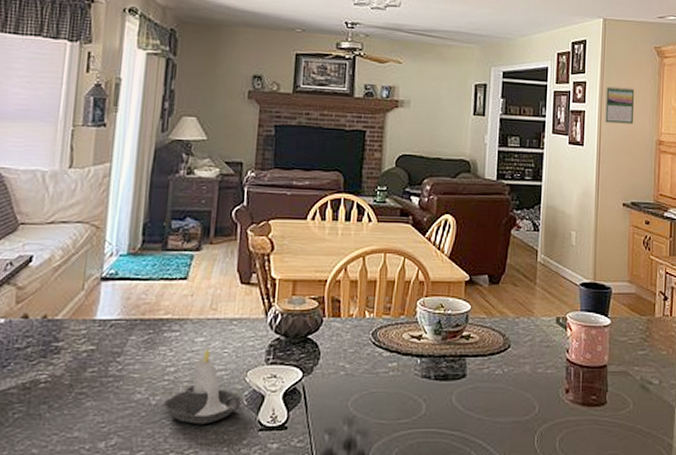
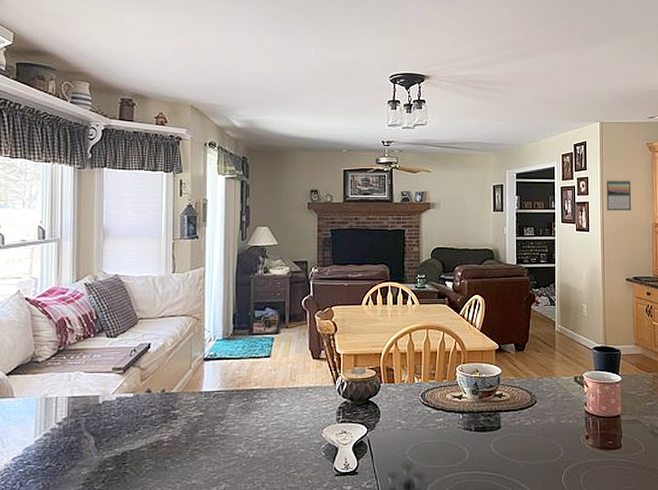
candle: present [162,348,243,424] -> none [258,412,321,472]

